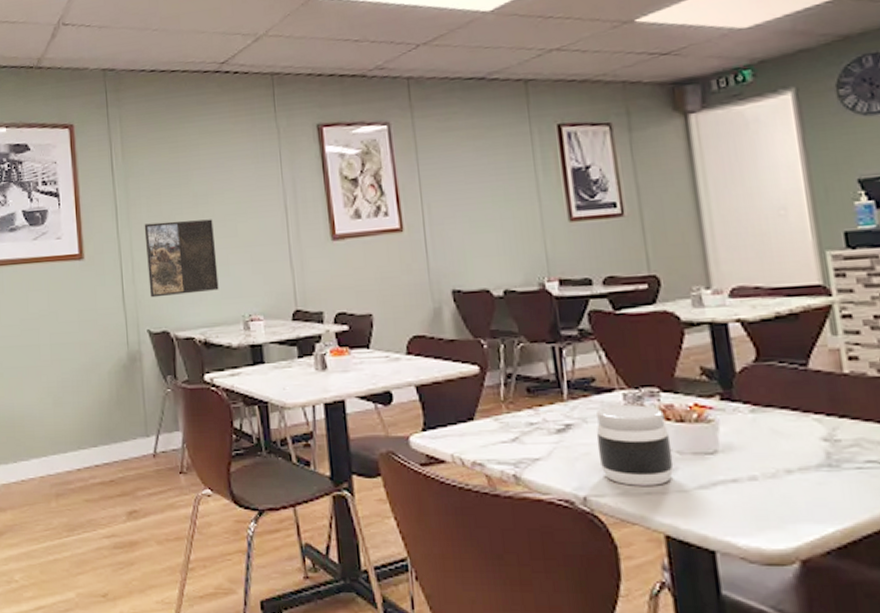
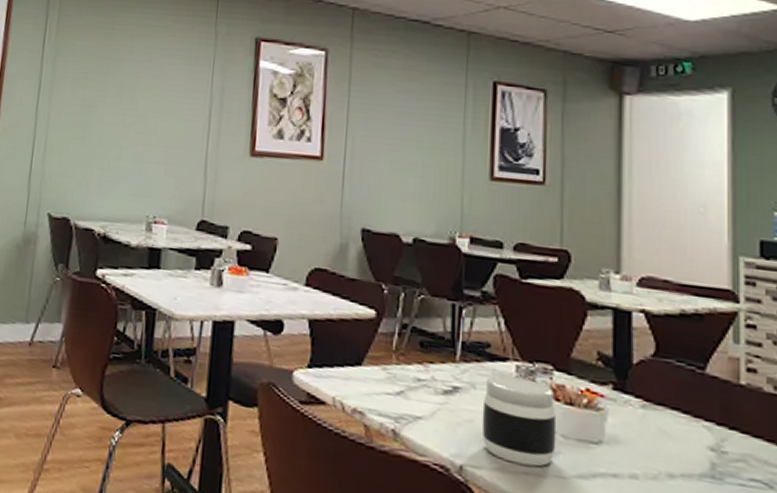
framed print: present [144,219,219,298] -> none [57,105,135,186]

